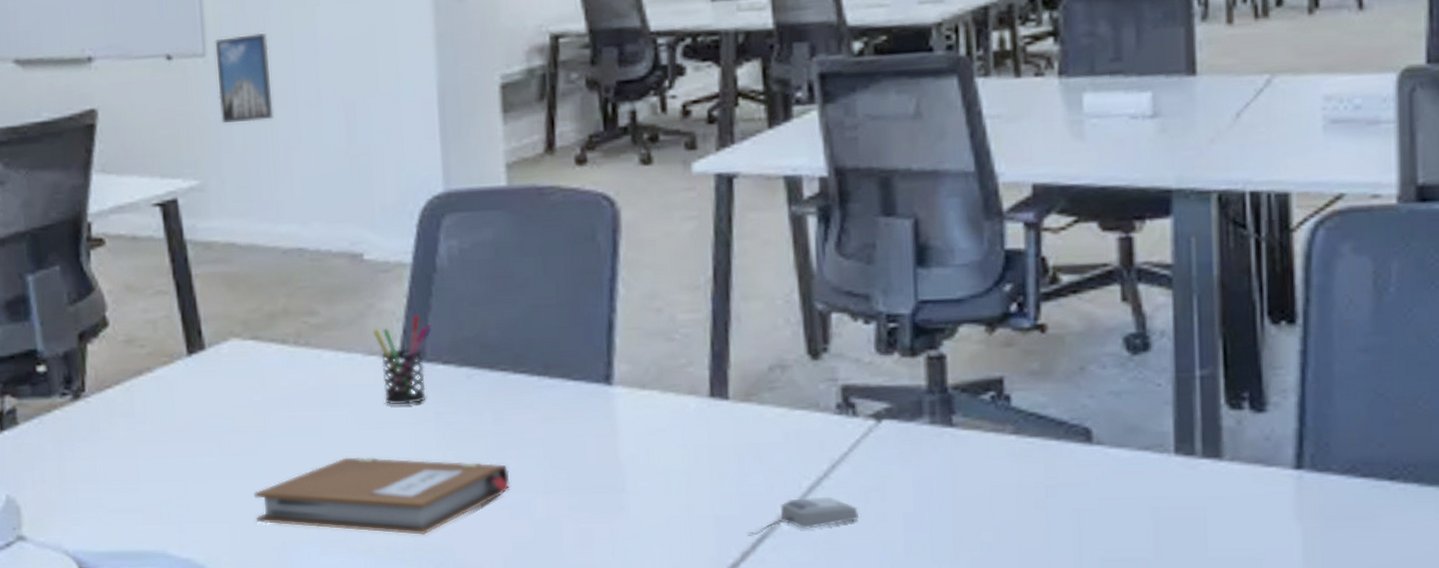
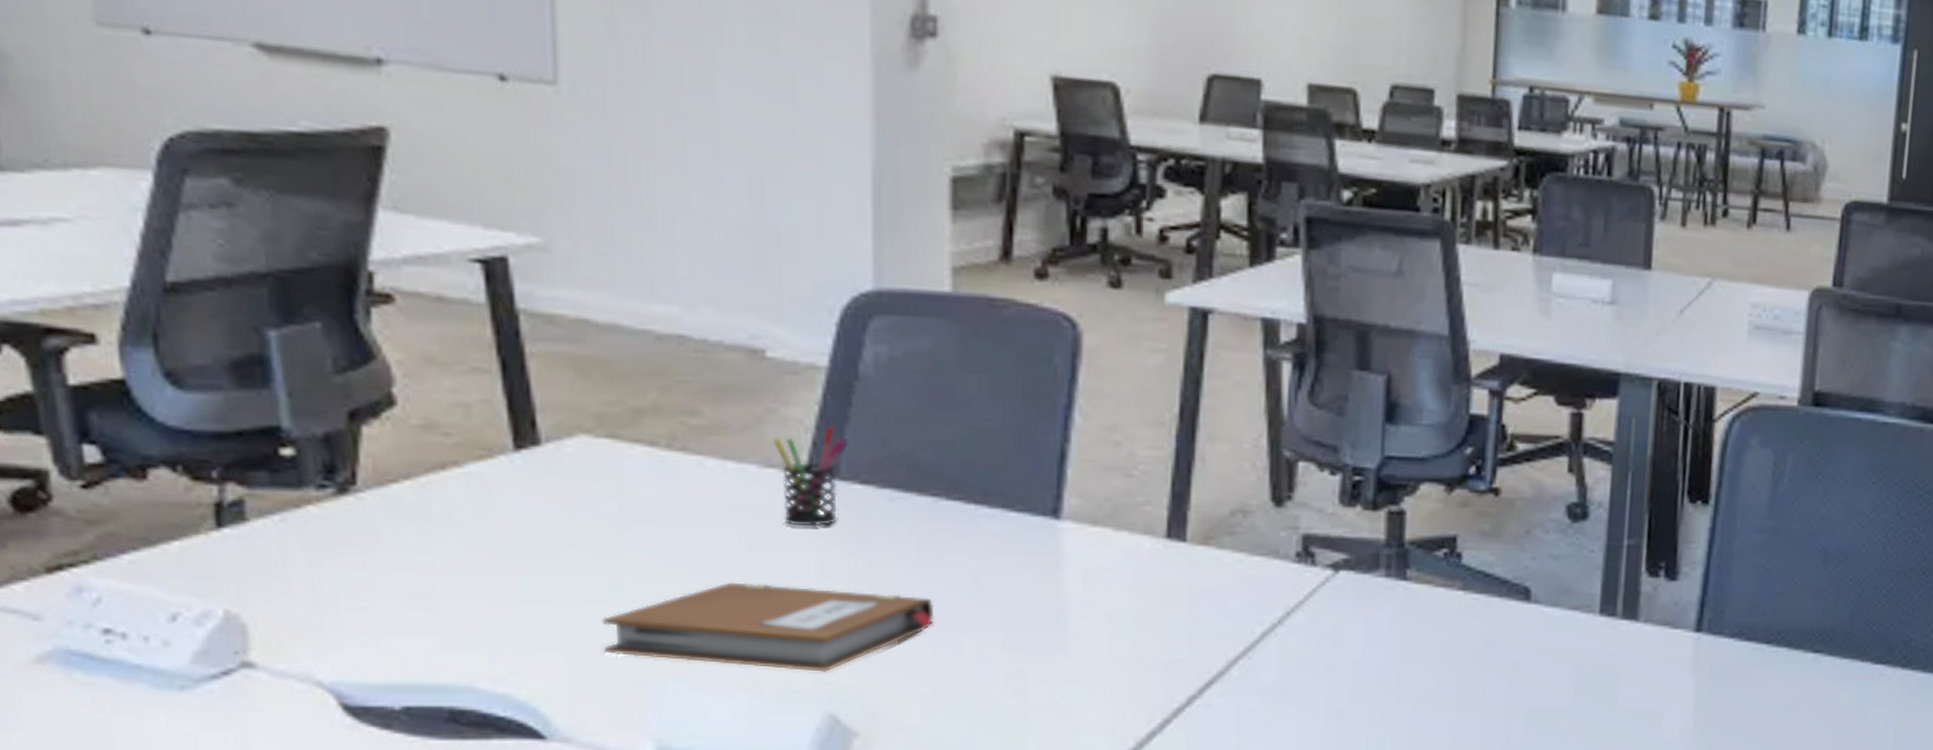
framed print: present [215,33,274,124] -> none [572,65,652,176]
computer mouse: present [747,496,859,536] -> none [1195,643,1309,681]

